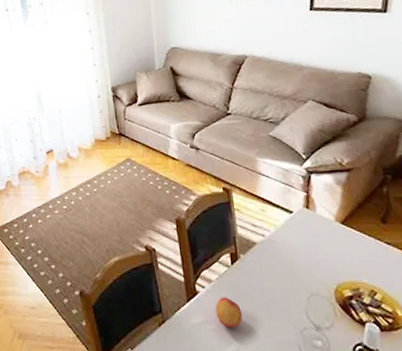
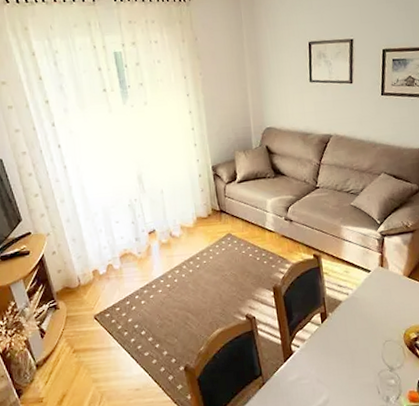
fruit: present [215,297,242,328] -> none [308,353,331,380]

